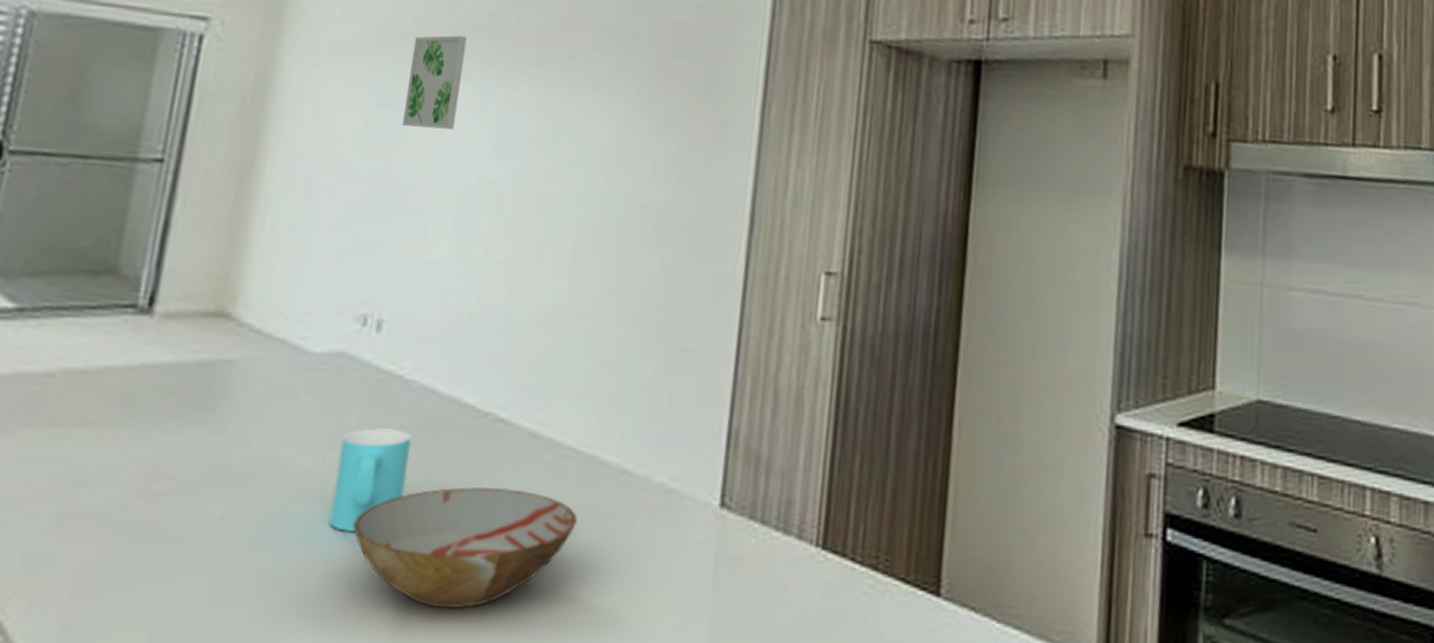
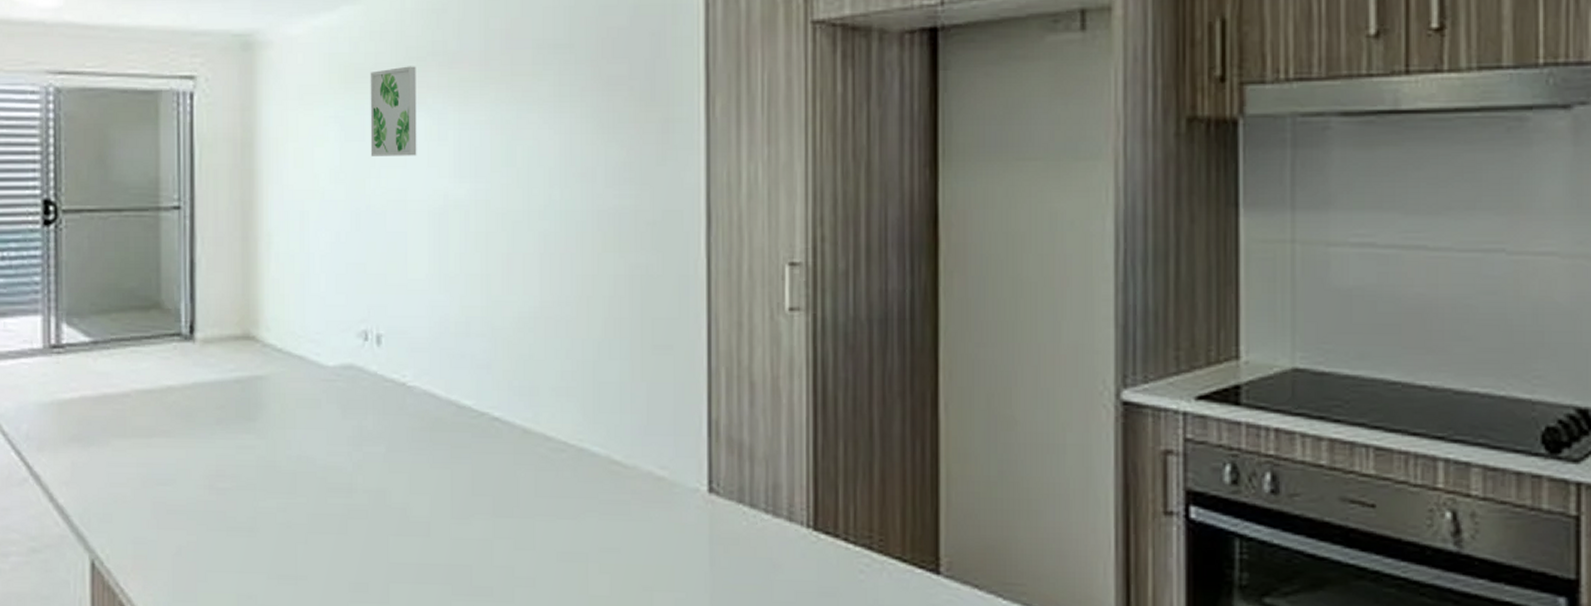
cup: present [329,428,413,533] -> none [362,430,422,520]
bowl: present [352,486,578,609] -> none [382,478,576,584]

